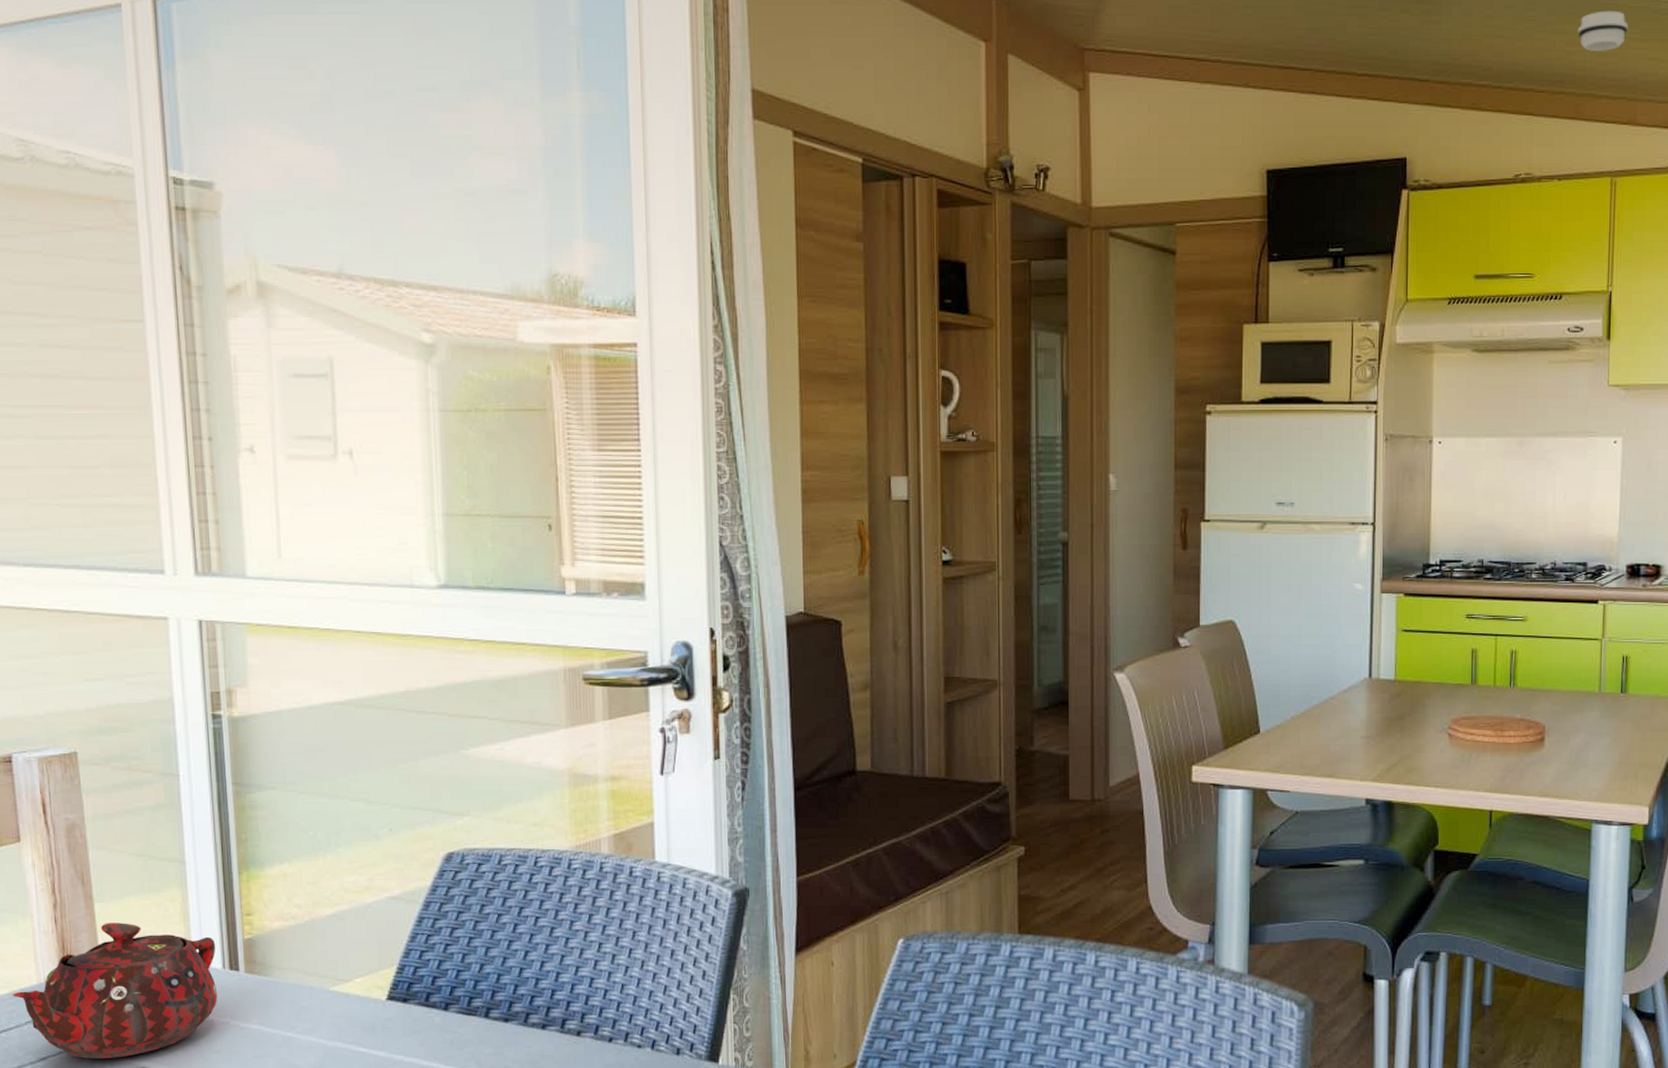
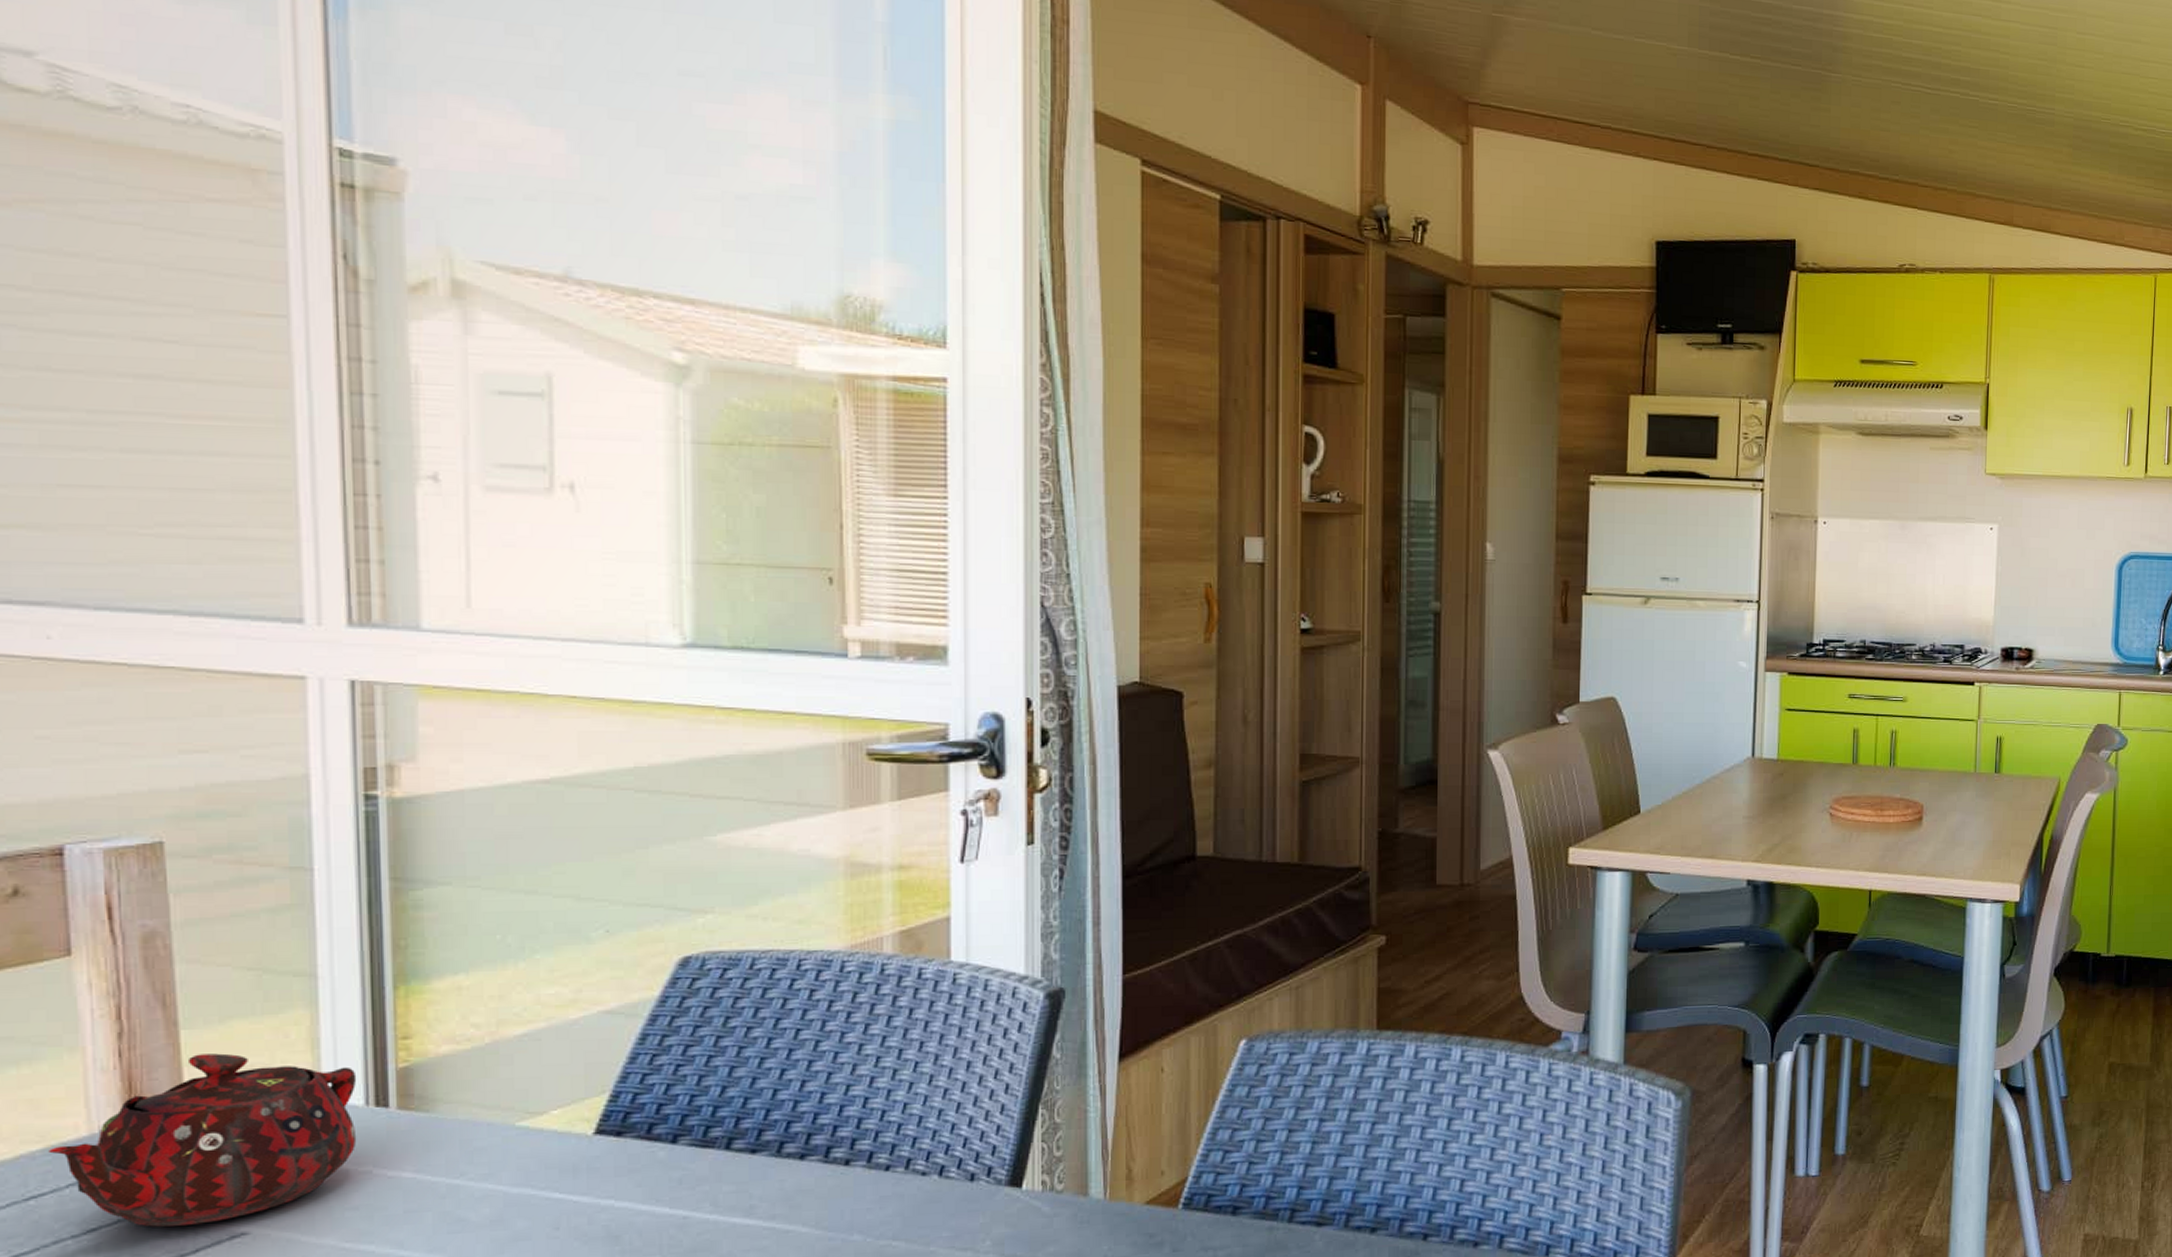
smoke detector: present [1578,10,1629,51] -> none [1960,114,2007,153]

